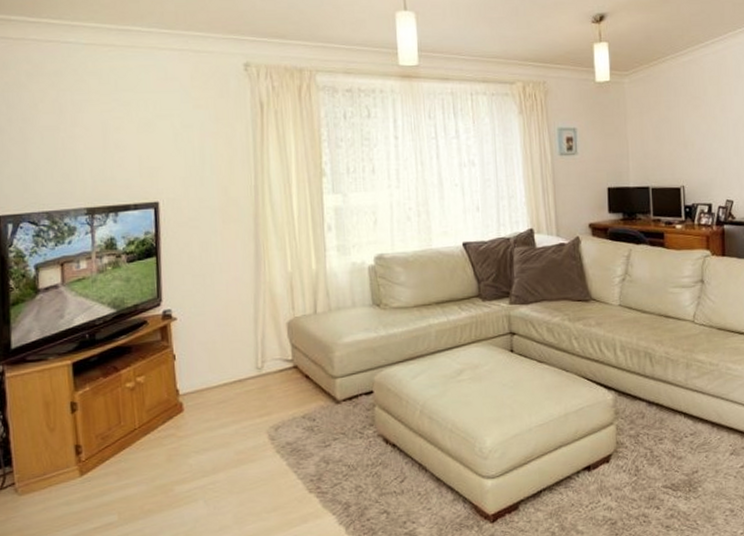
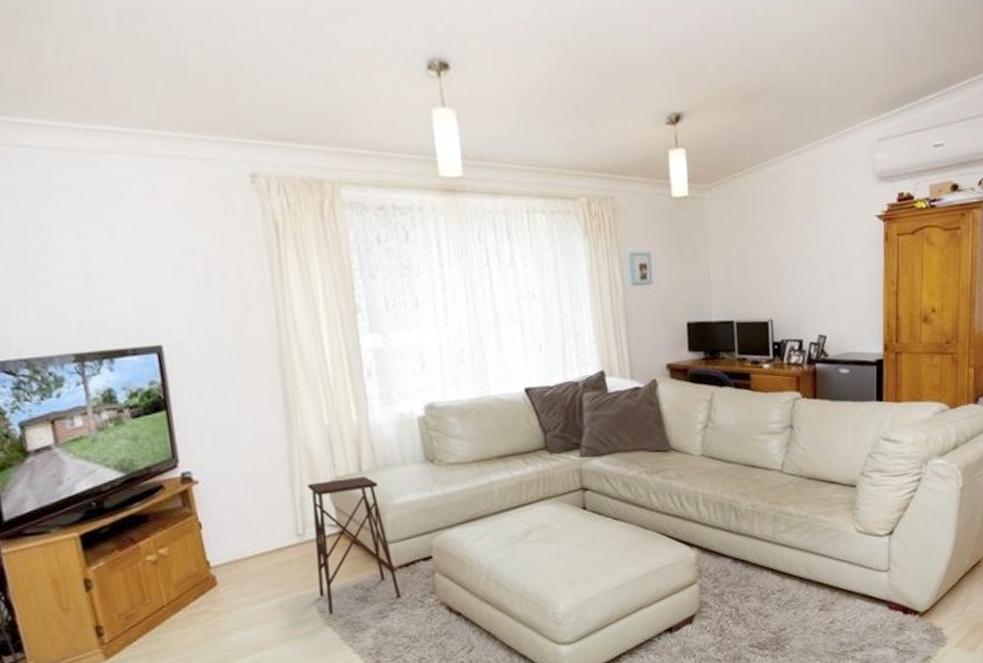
side table: none [269,317,344,442] -> present [307,476,402,614]

